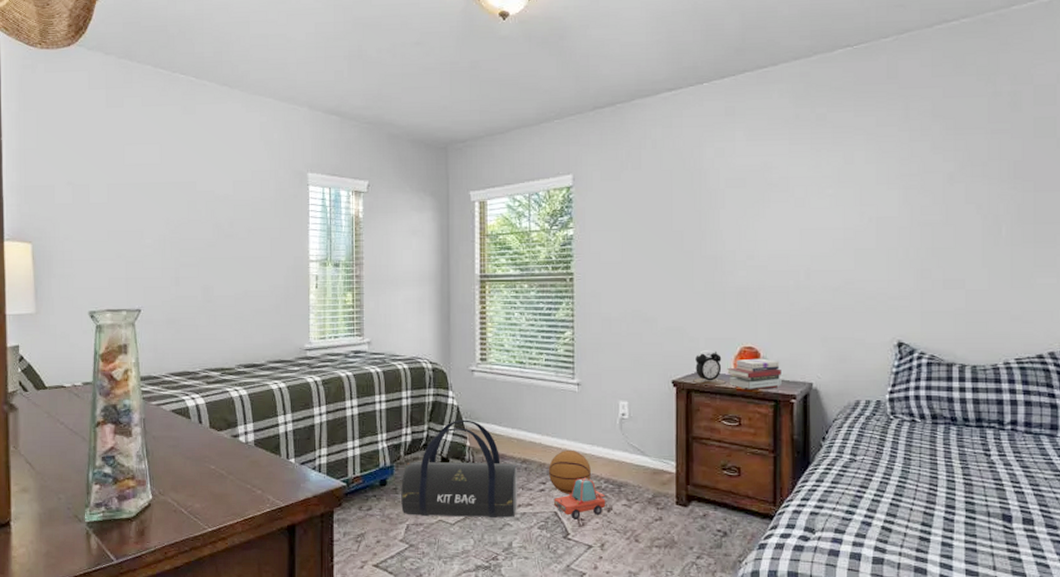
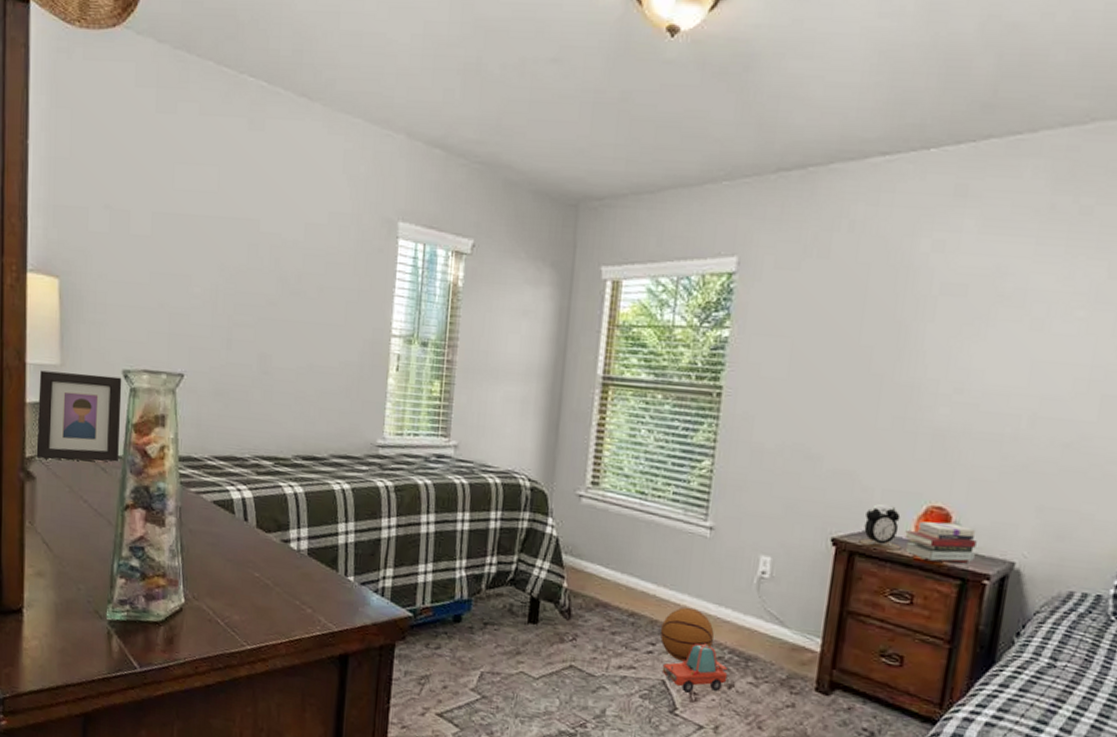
picture frame: none [17,318,90,392] -> present [36,370,122,462]
duffel bag: present [401,419,518,519] -> none [476,554,623,681]

